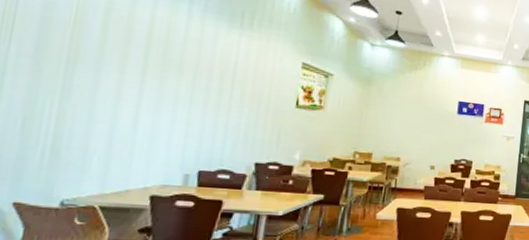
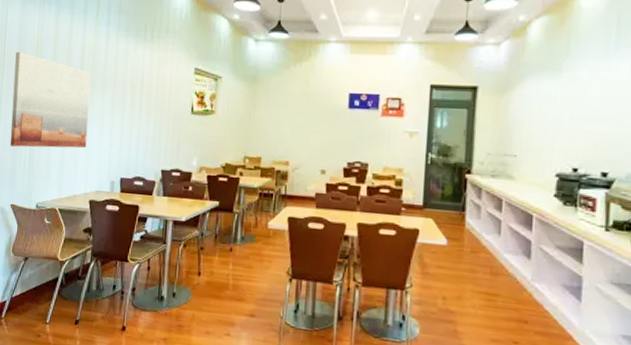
wall art: none [16,12,163,136] -> present [9,51,91,148]

